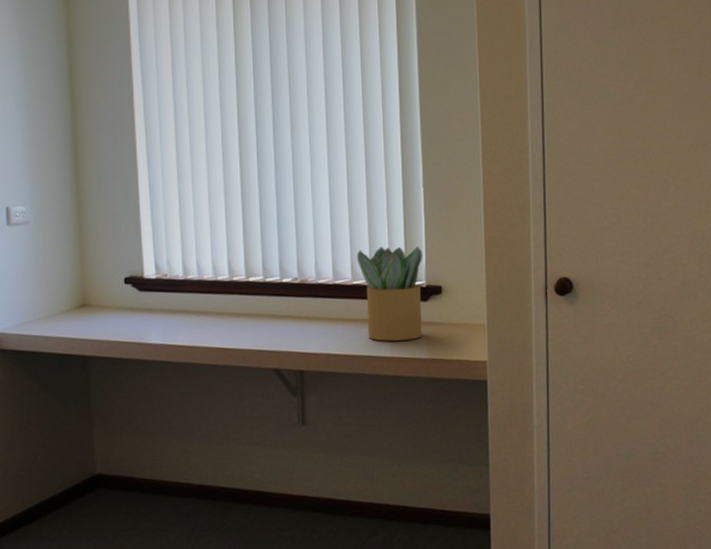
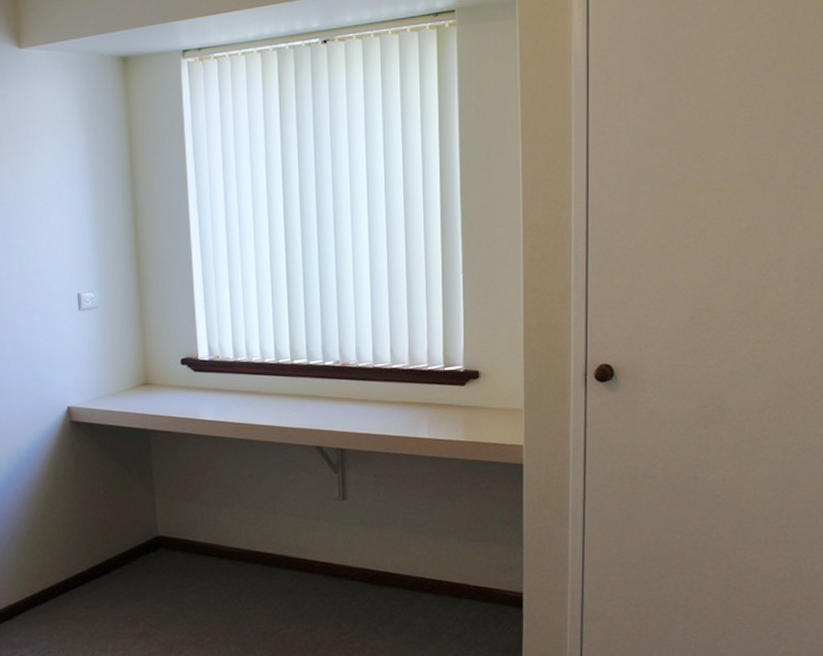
potted plant: present [357,247,423,341] -> none [396,332,461,423]

